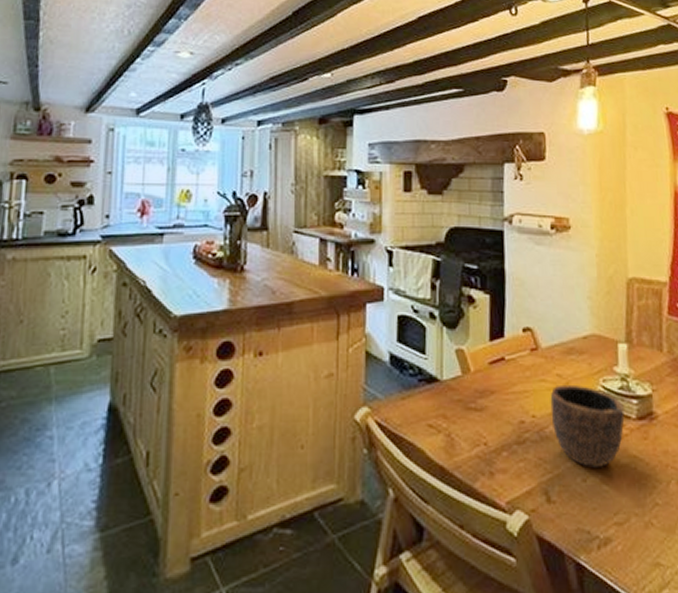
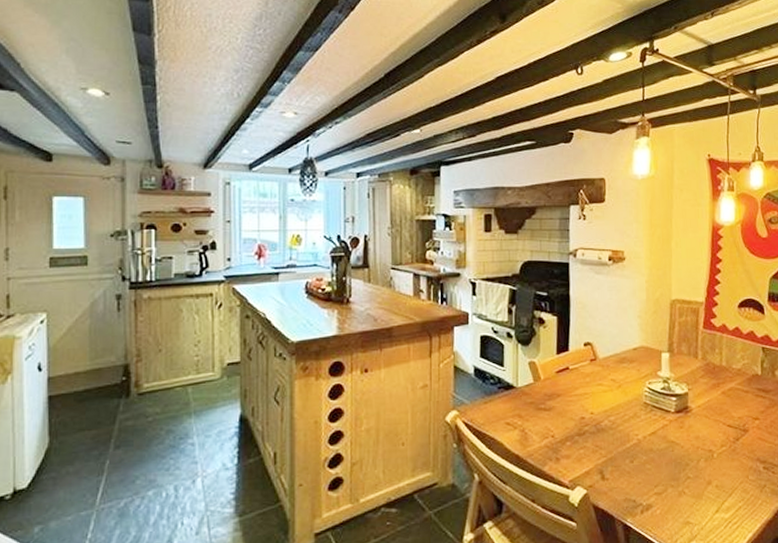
bowl: present [550,384,625,467] -> none [605,387,665,452]

